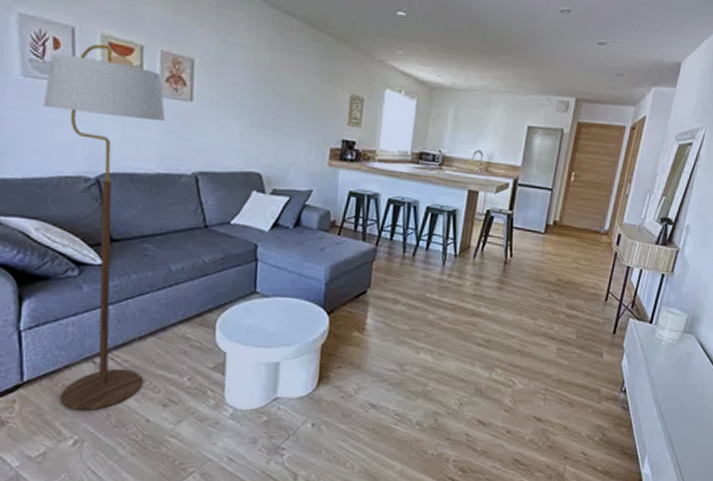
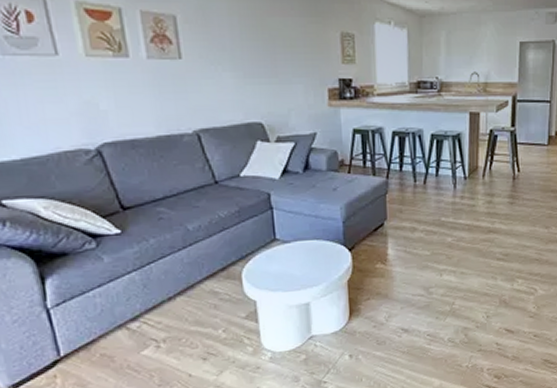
floor lamp: present [44,44,166,411] -> none [26,11,180,376]

